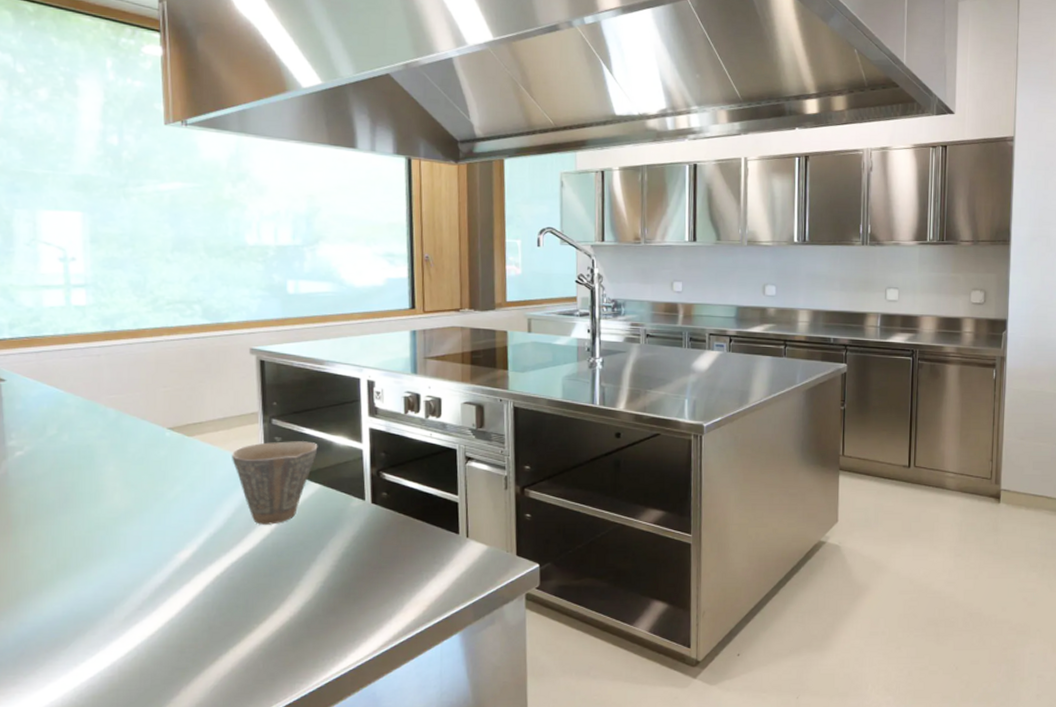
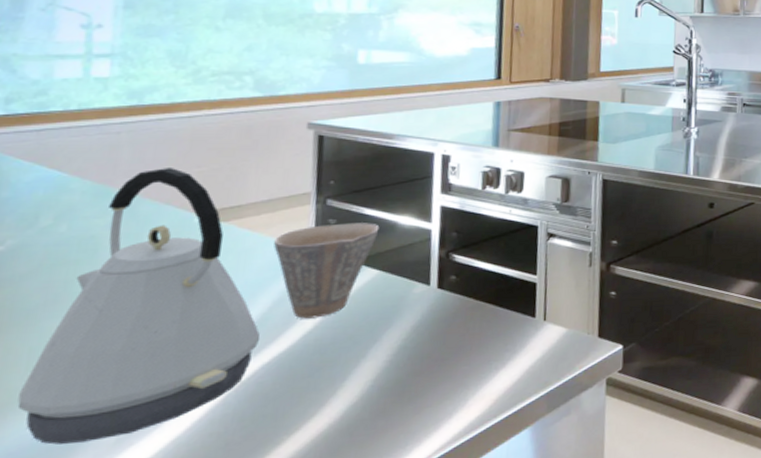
kettle: none [49,387,228,618] -> present [17,168,261,445]

